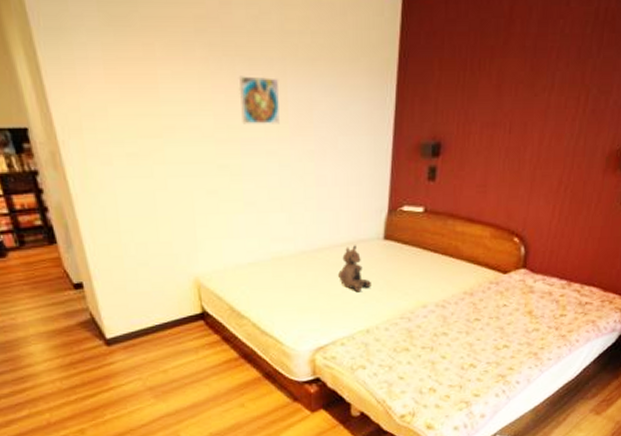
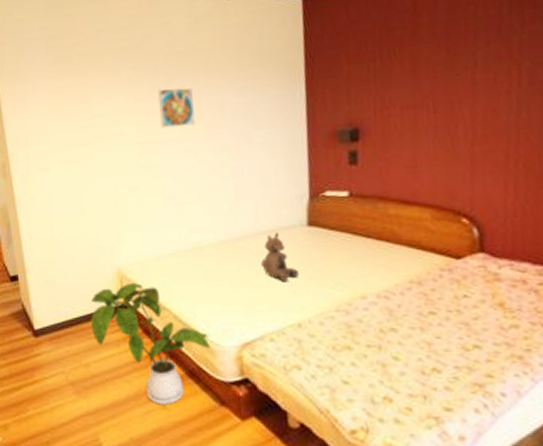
house plant: none [167,291,287,404] -> present [91,282,211,405]

